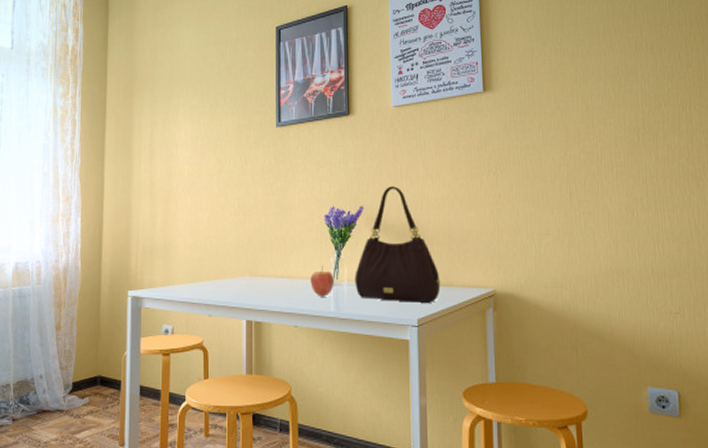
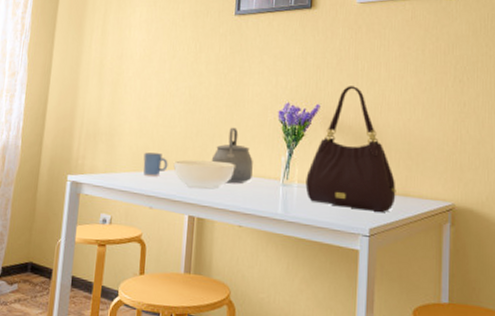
mug: none [199,264,223,286] -> present [143,152,168,177]
bowl: none [228,268,287,295] -> present [173,159,235,190]
tea kettle: none [264,234,304,287] -> present [211,127,253,184]
fruit: present [310,265,335,297] -> none [258,163,285,197]

